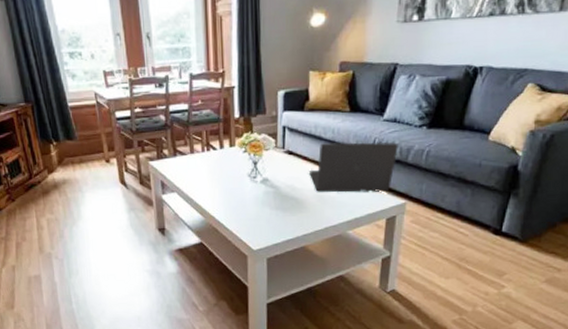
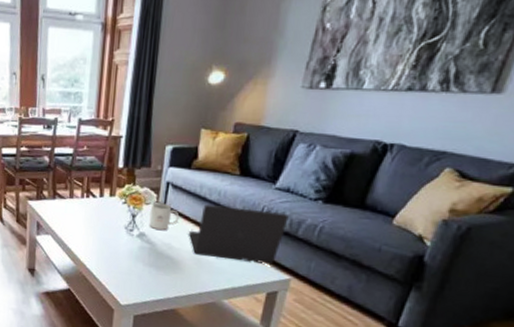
mug: none [270,147,299,174] -> present [149,202,180,231]

